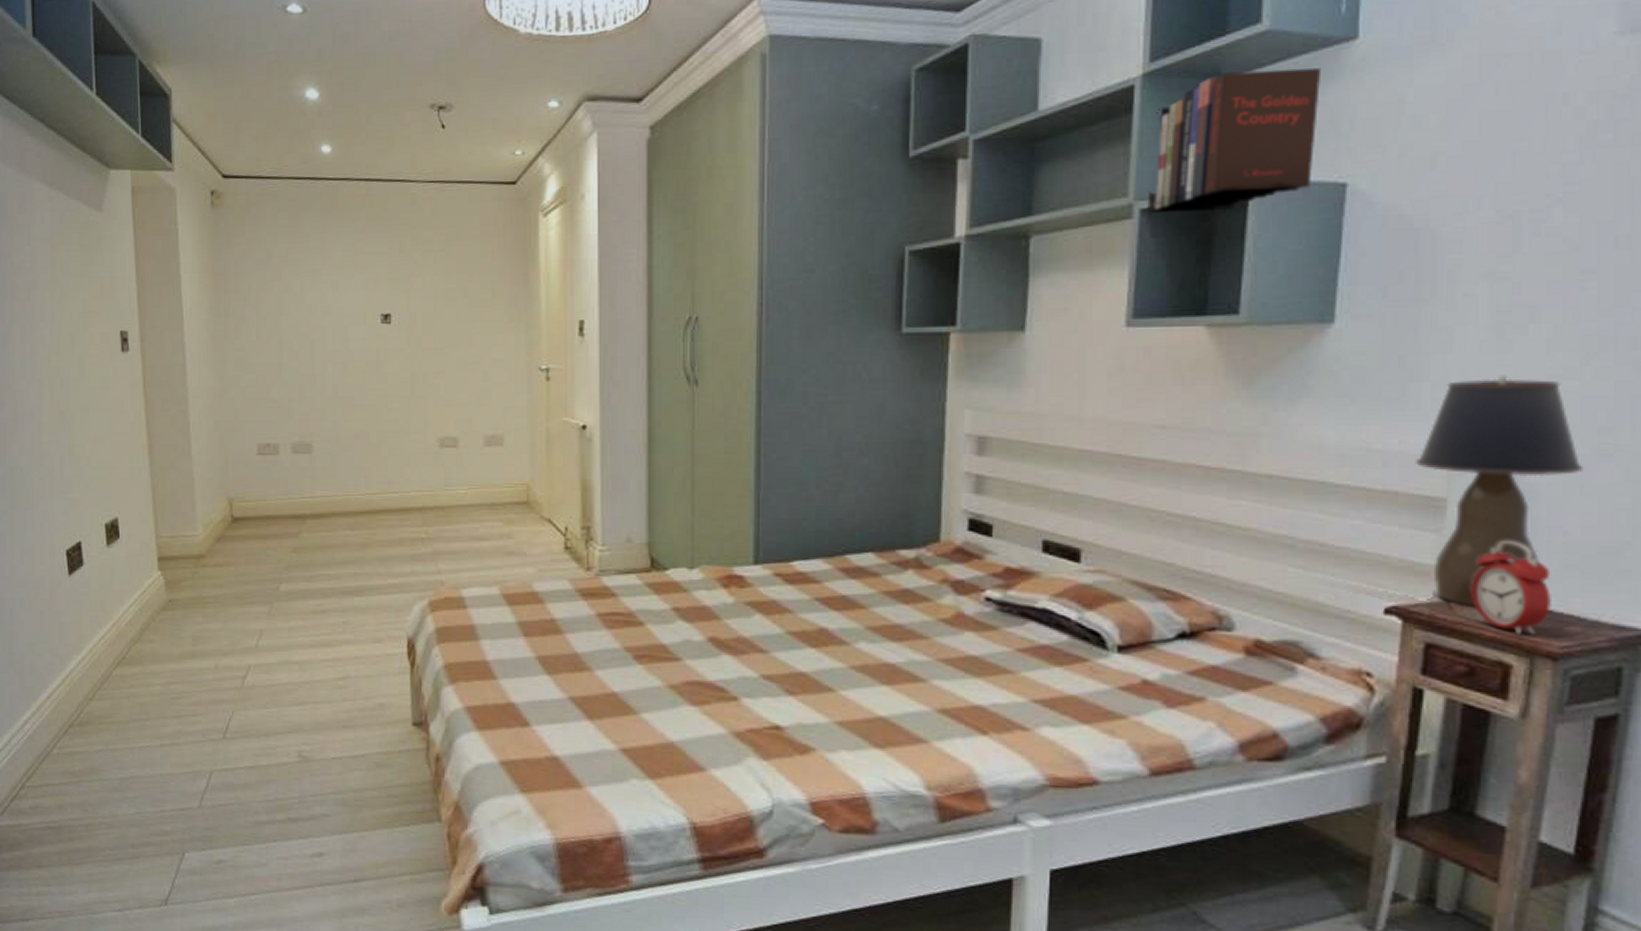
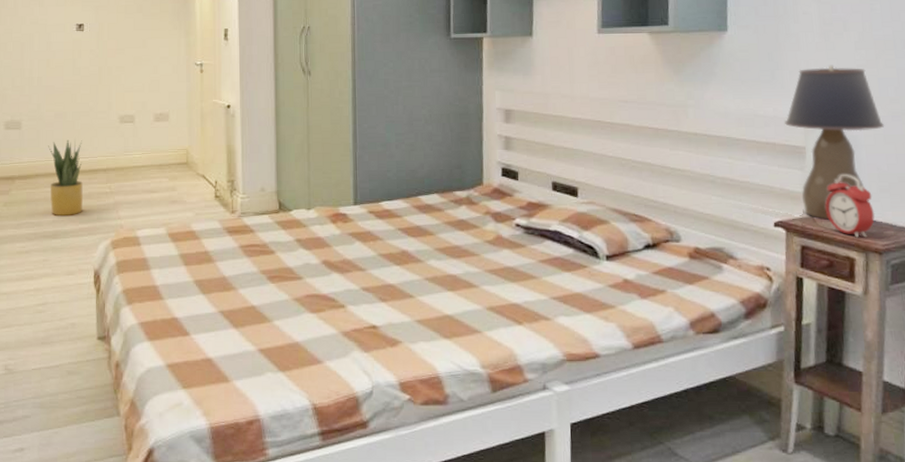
planter: none [347,468,393,567] -> present [48,139,84,216]

